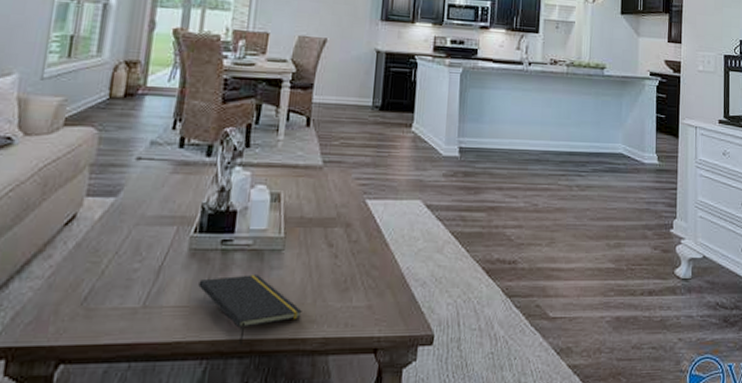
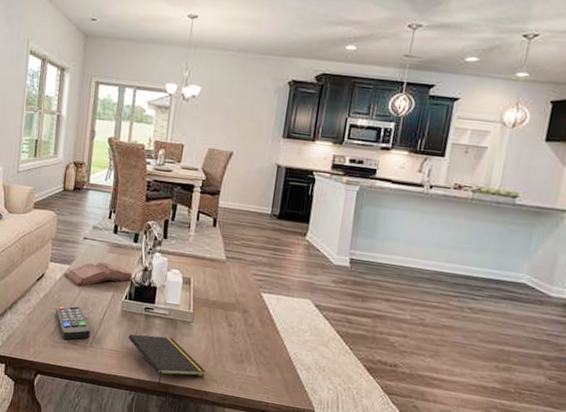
remote control: none [91,252,144,304] -> present [55,305,91,340]
hardback book: none [105,187,205,226] -> present [63,262,133,287]

